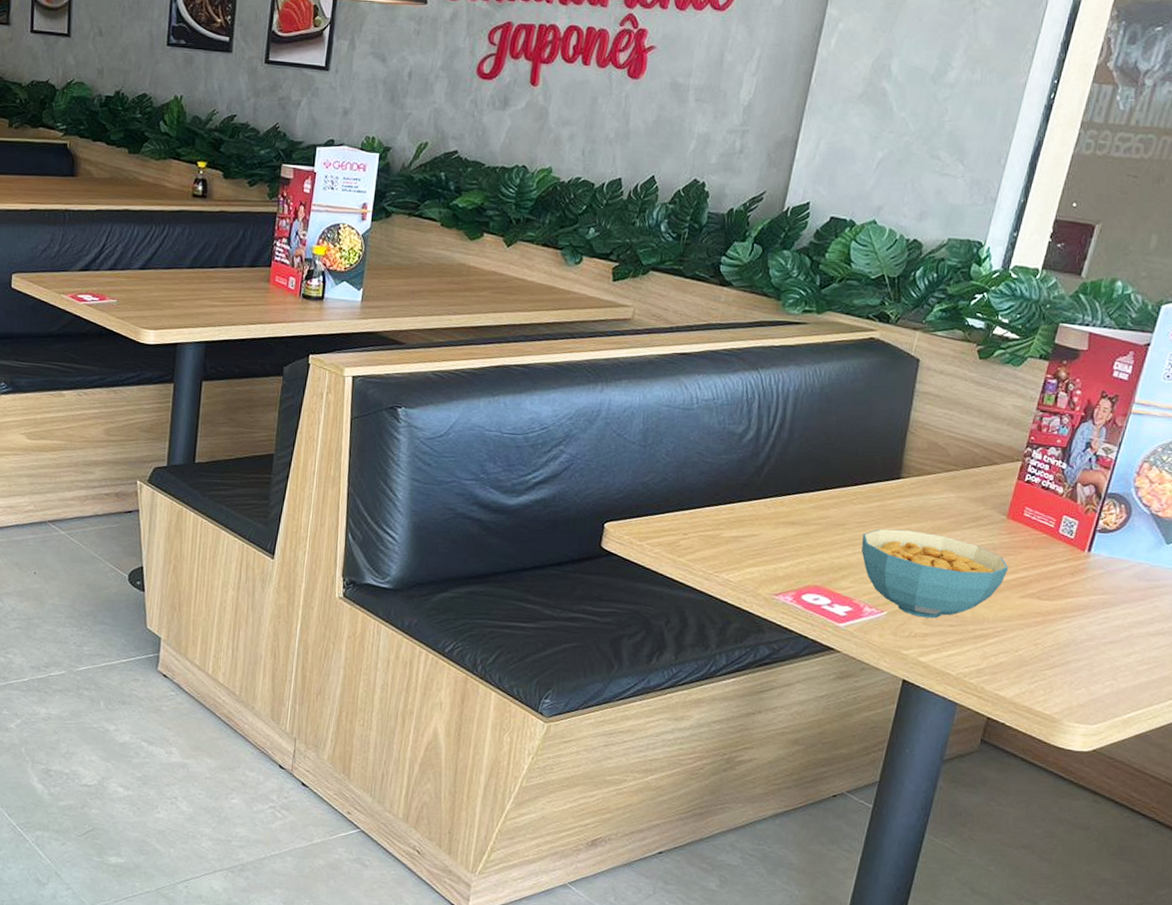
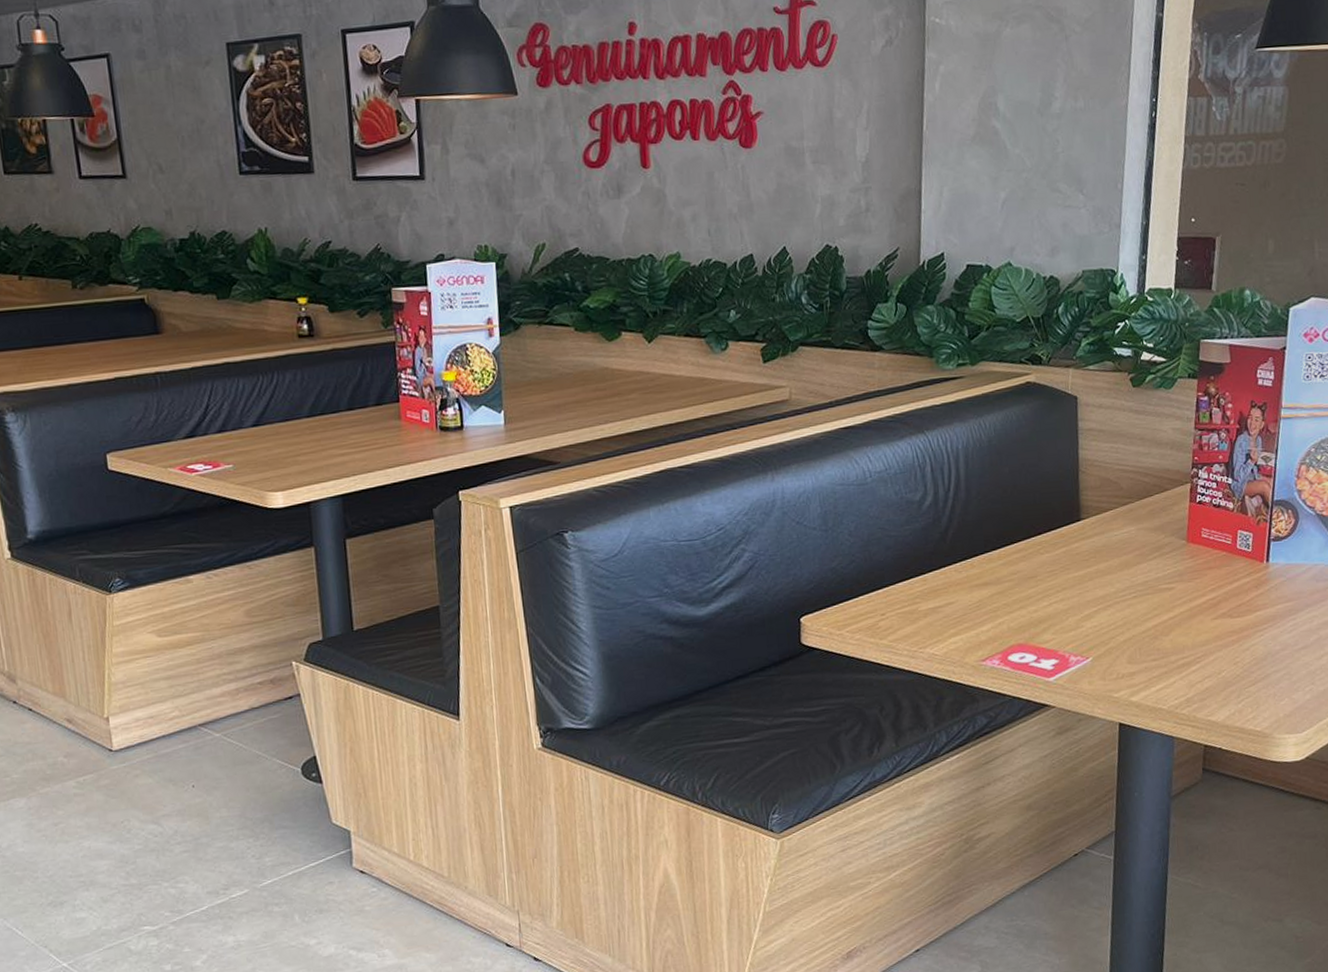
cereal bowl: present [861,529,1009,619] -> none [1055,570,1198,657]

